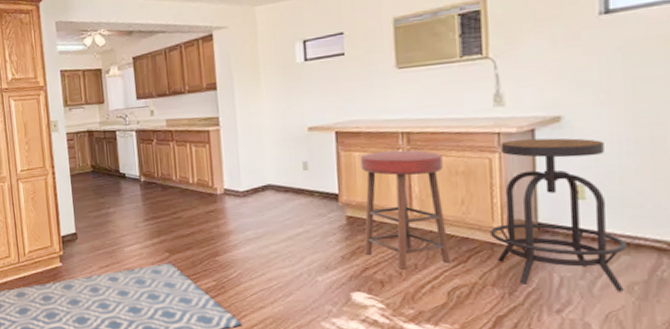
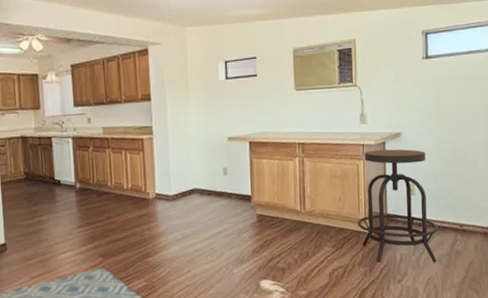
bar stool: present [360,149,450,270] -> none [268,157,331,258]

